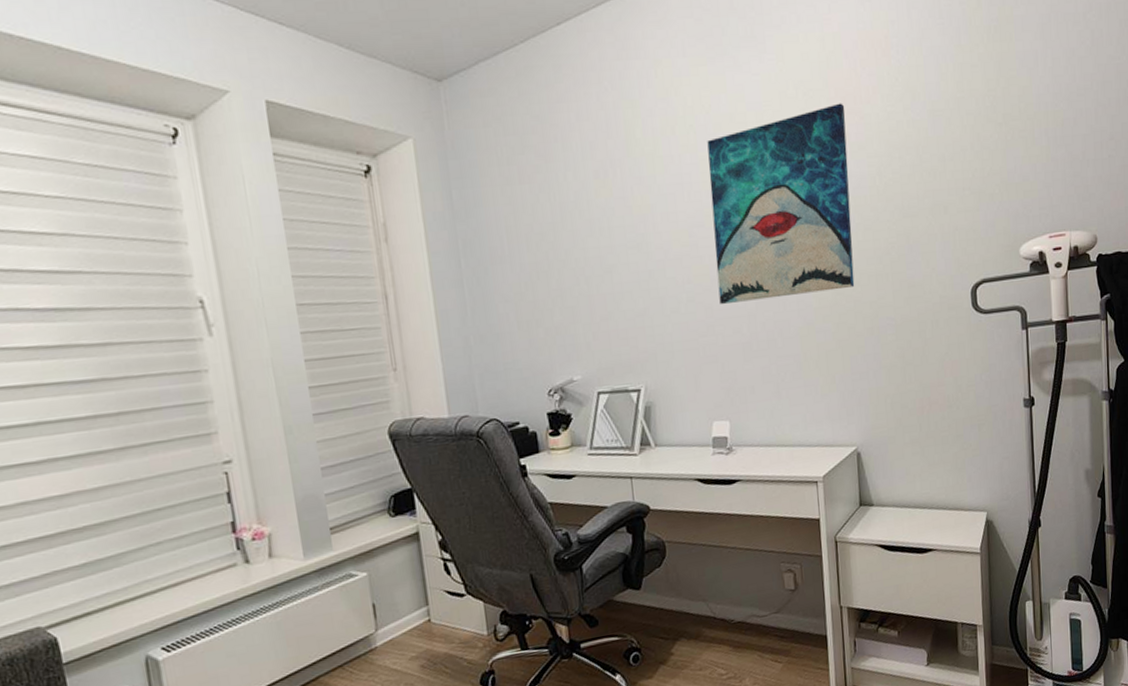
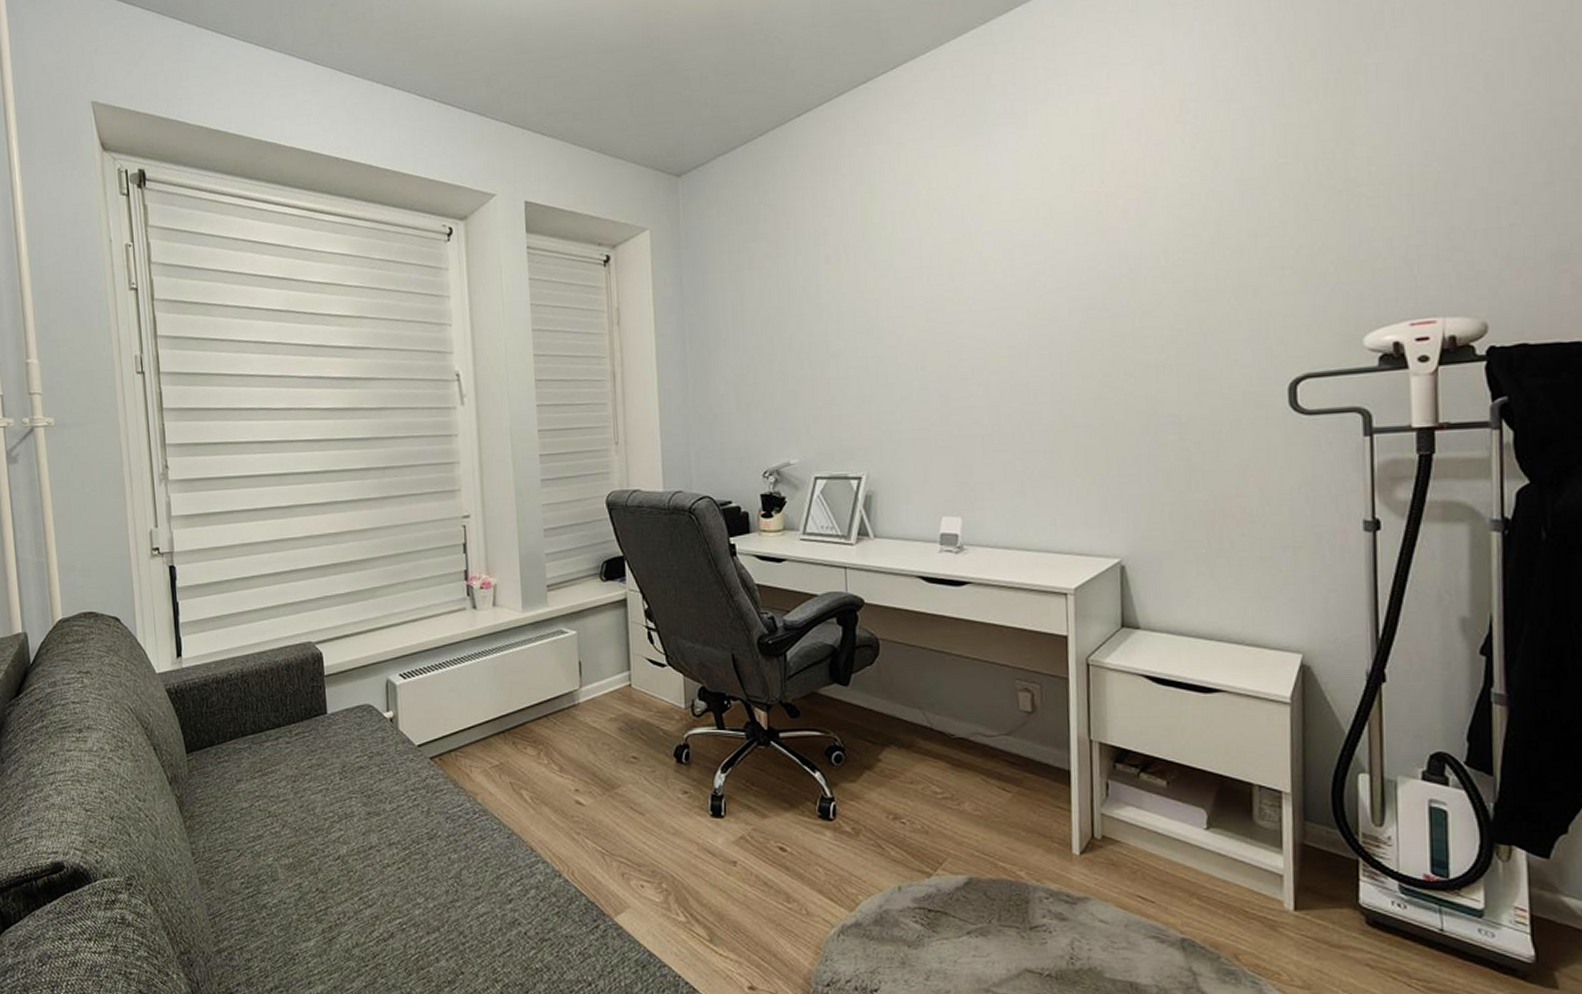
wall art: present [707,103,855,305] -> none [952,176,1127,394]

